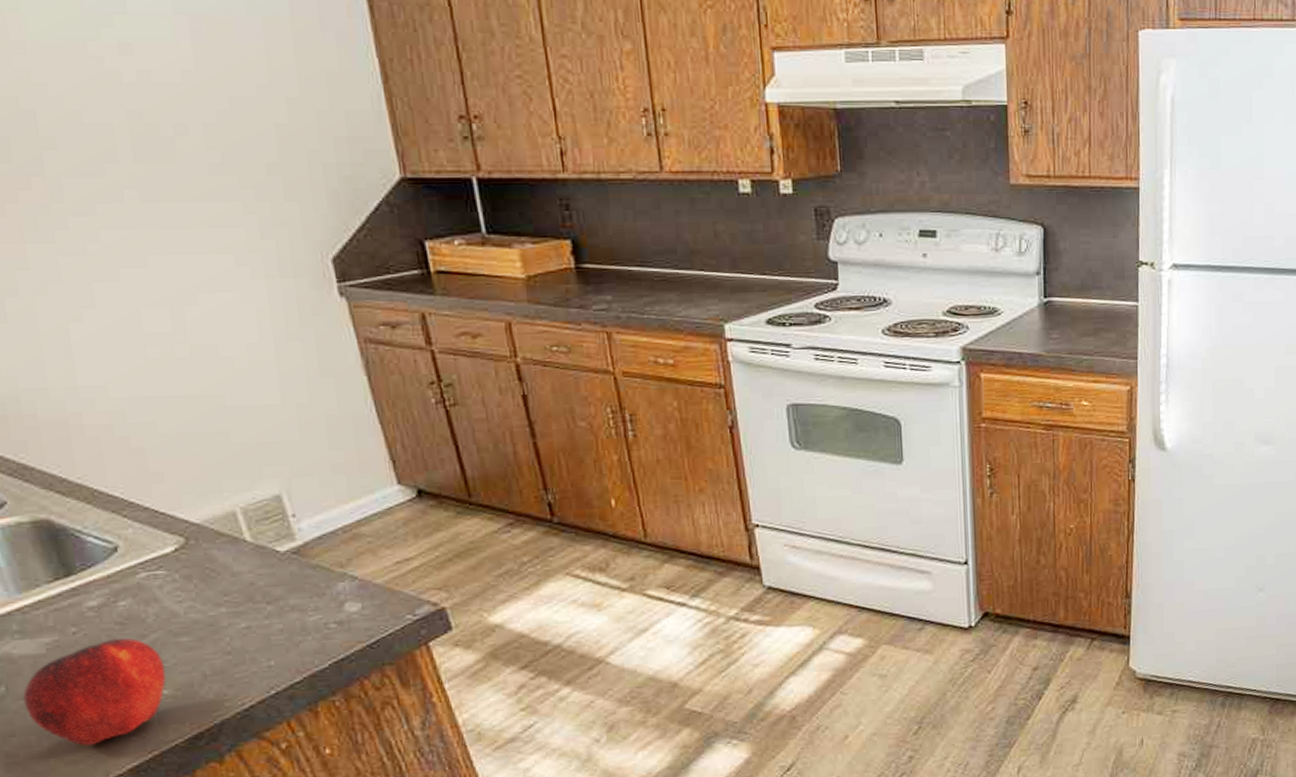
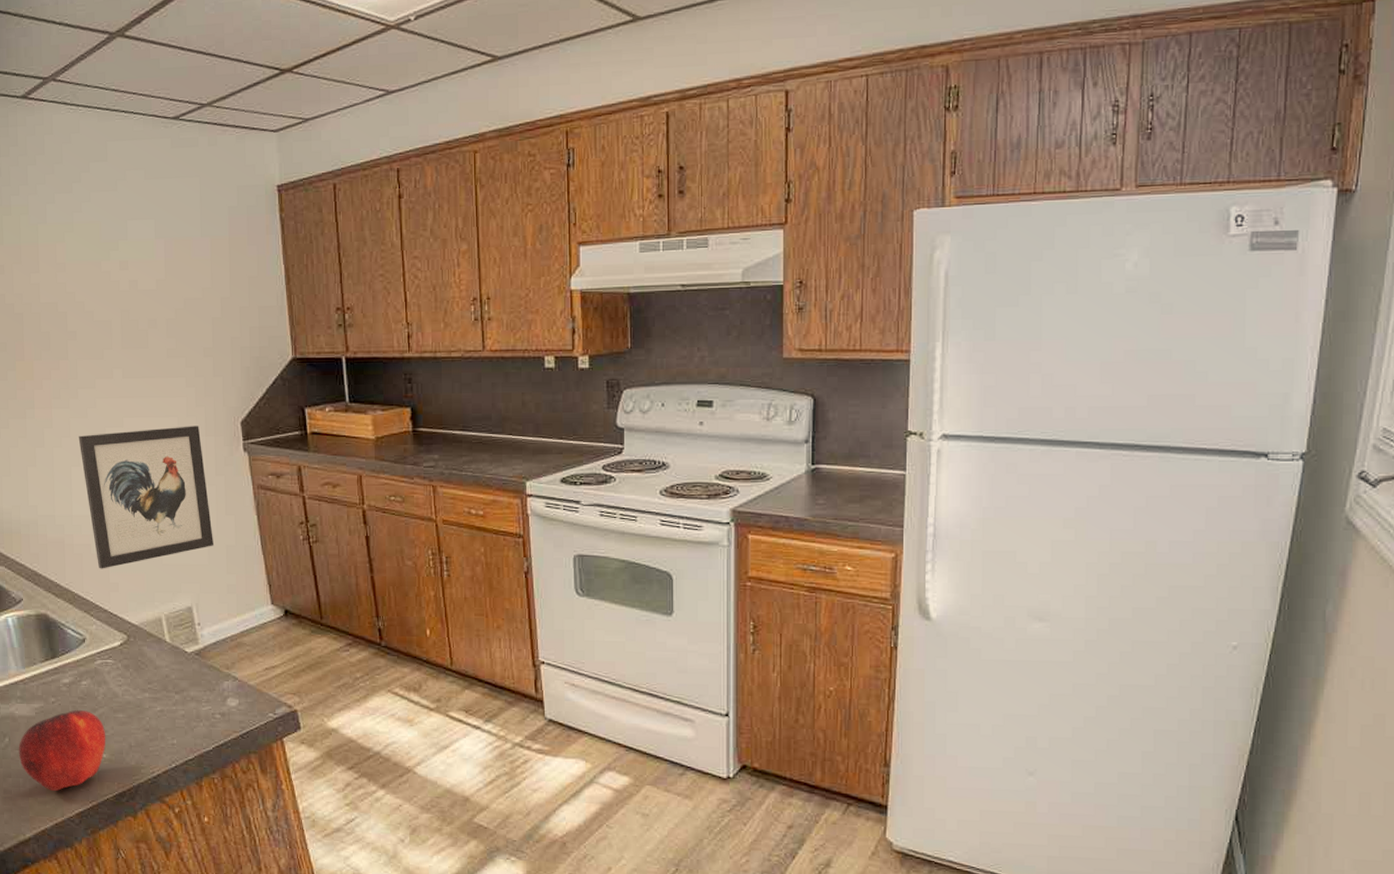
wall art: none [75,264,307,456] -> present [78,426,215,569]

